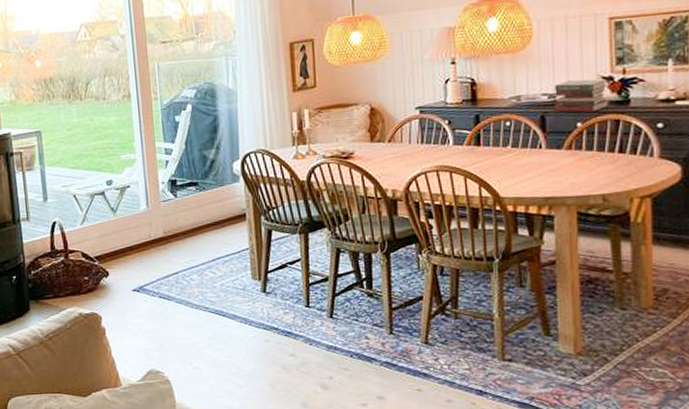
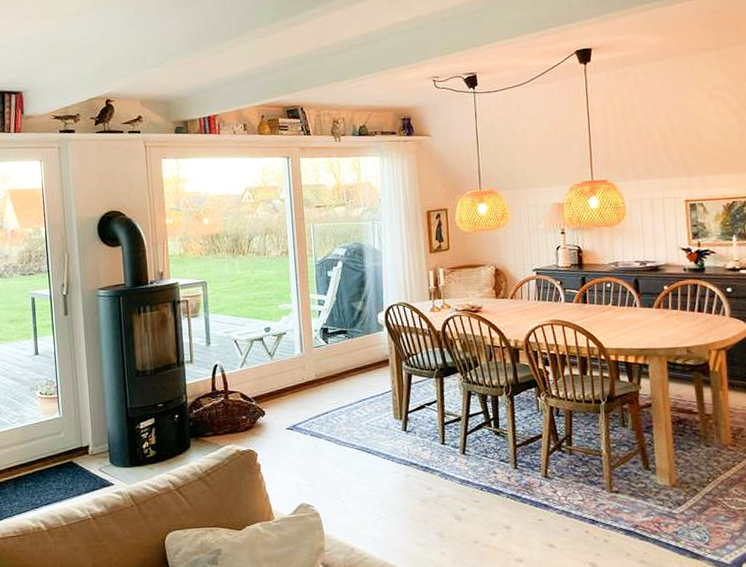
books: present [554,79,608,113] -> none [645,250,688,278]

